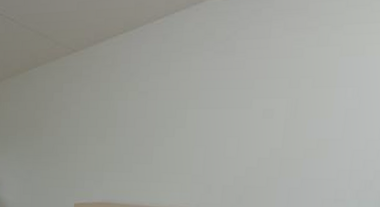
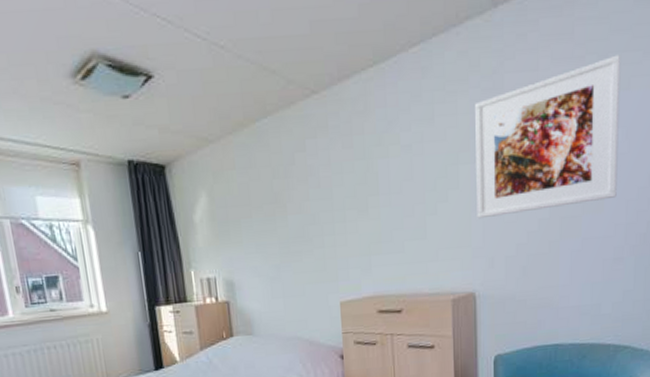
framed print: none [199,26,357,153] -> present [475,54,621,219]

